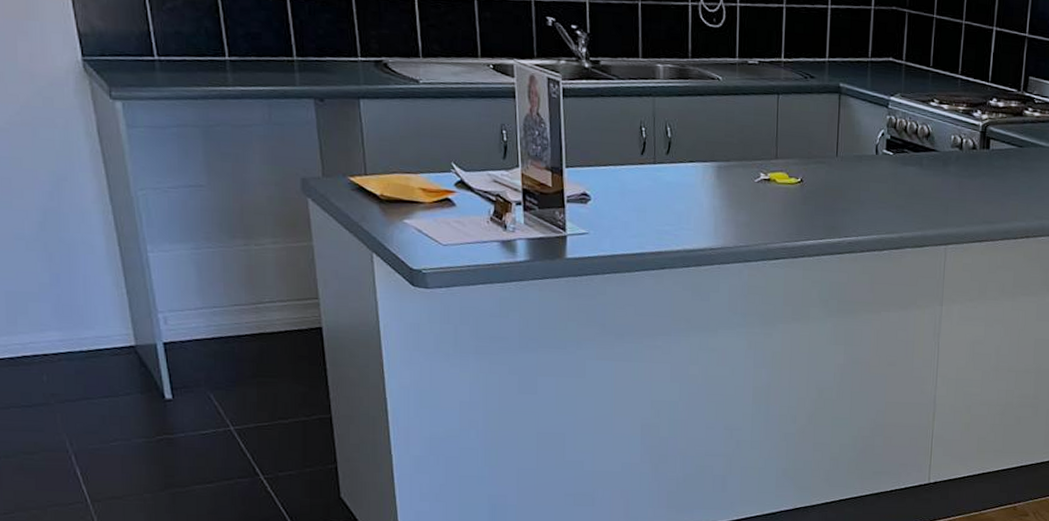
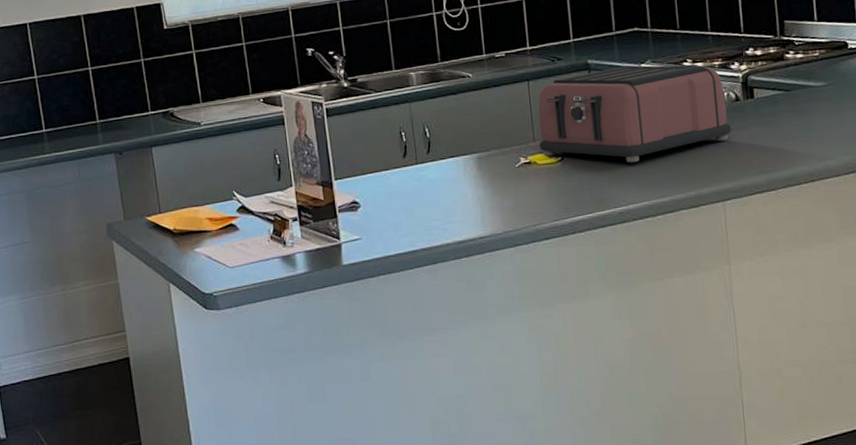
toaster: none [781,95,964,195] -> present [538,65,731,163]

